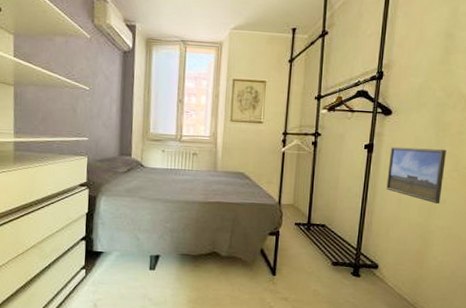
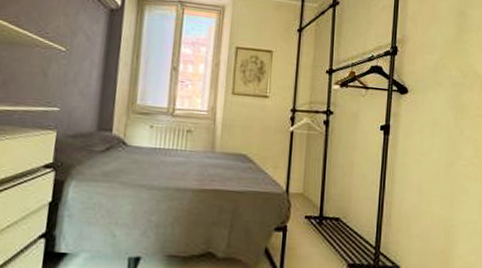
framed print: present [386,146,446,205] -> none [405,128,466,195]

